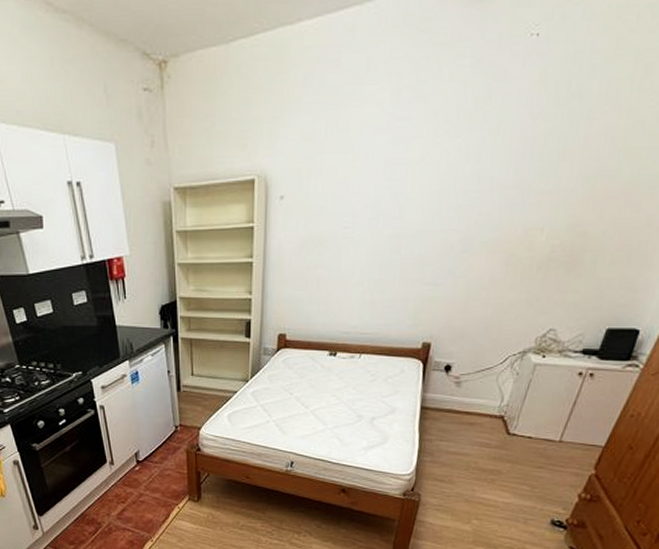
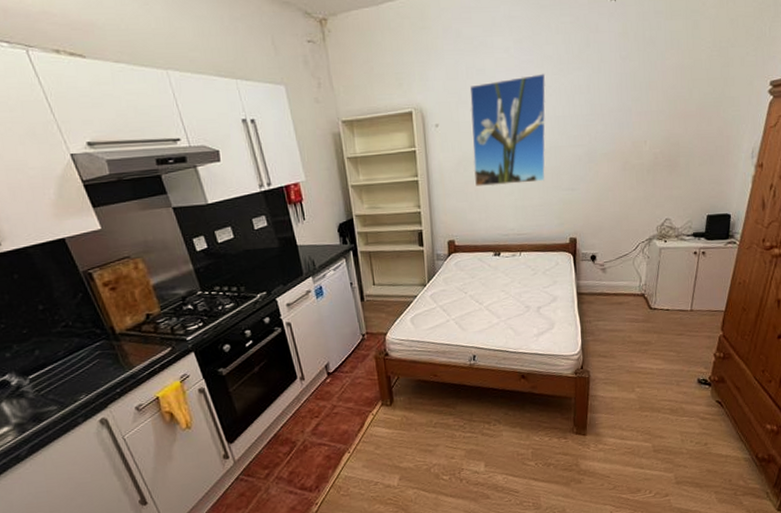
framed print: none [318,135,425,275] -> present [469,73,546,187]

